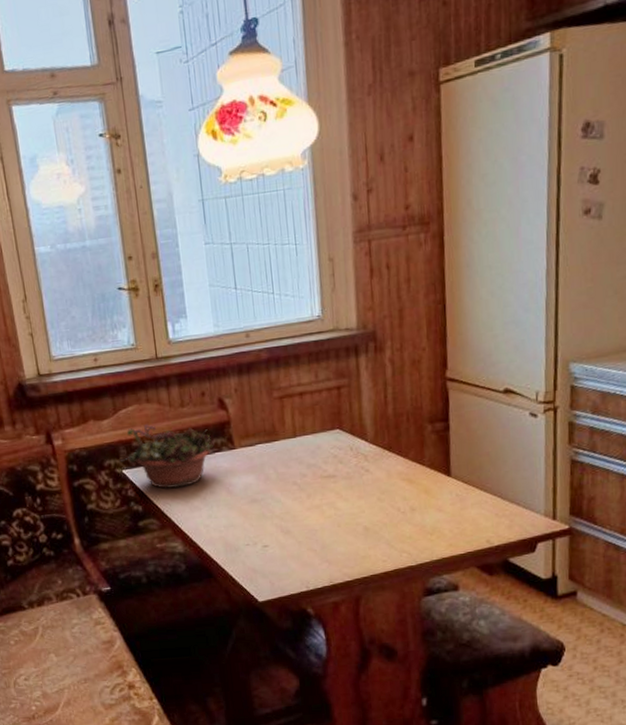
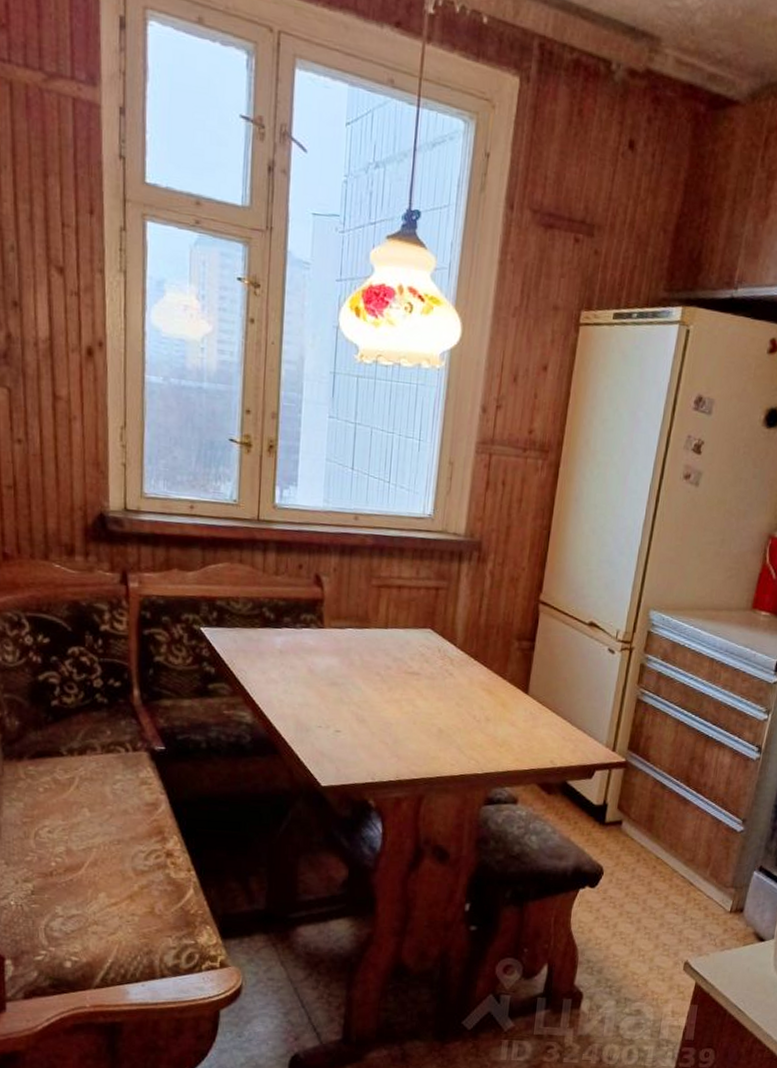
succulent planter: present [120,424,213,488] -> none [199,585,302,657]

